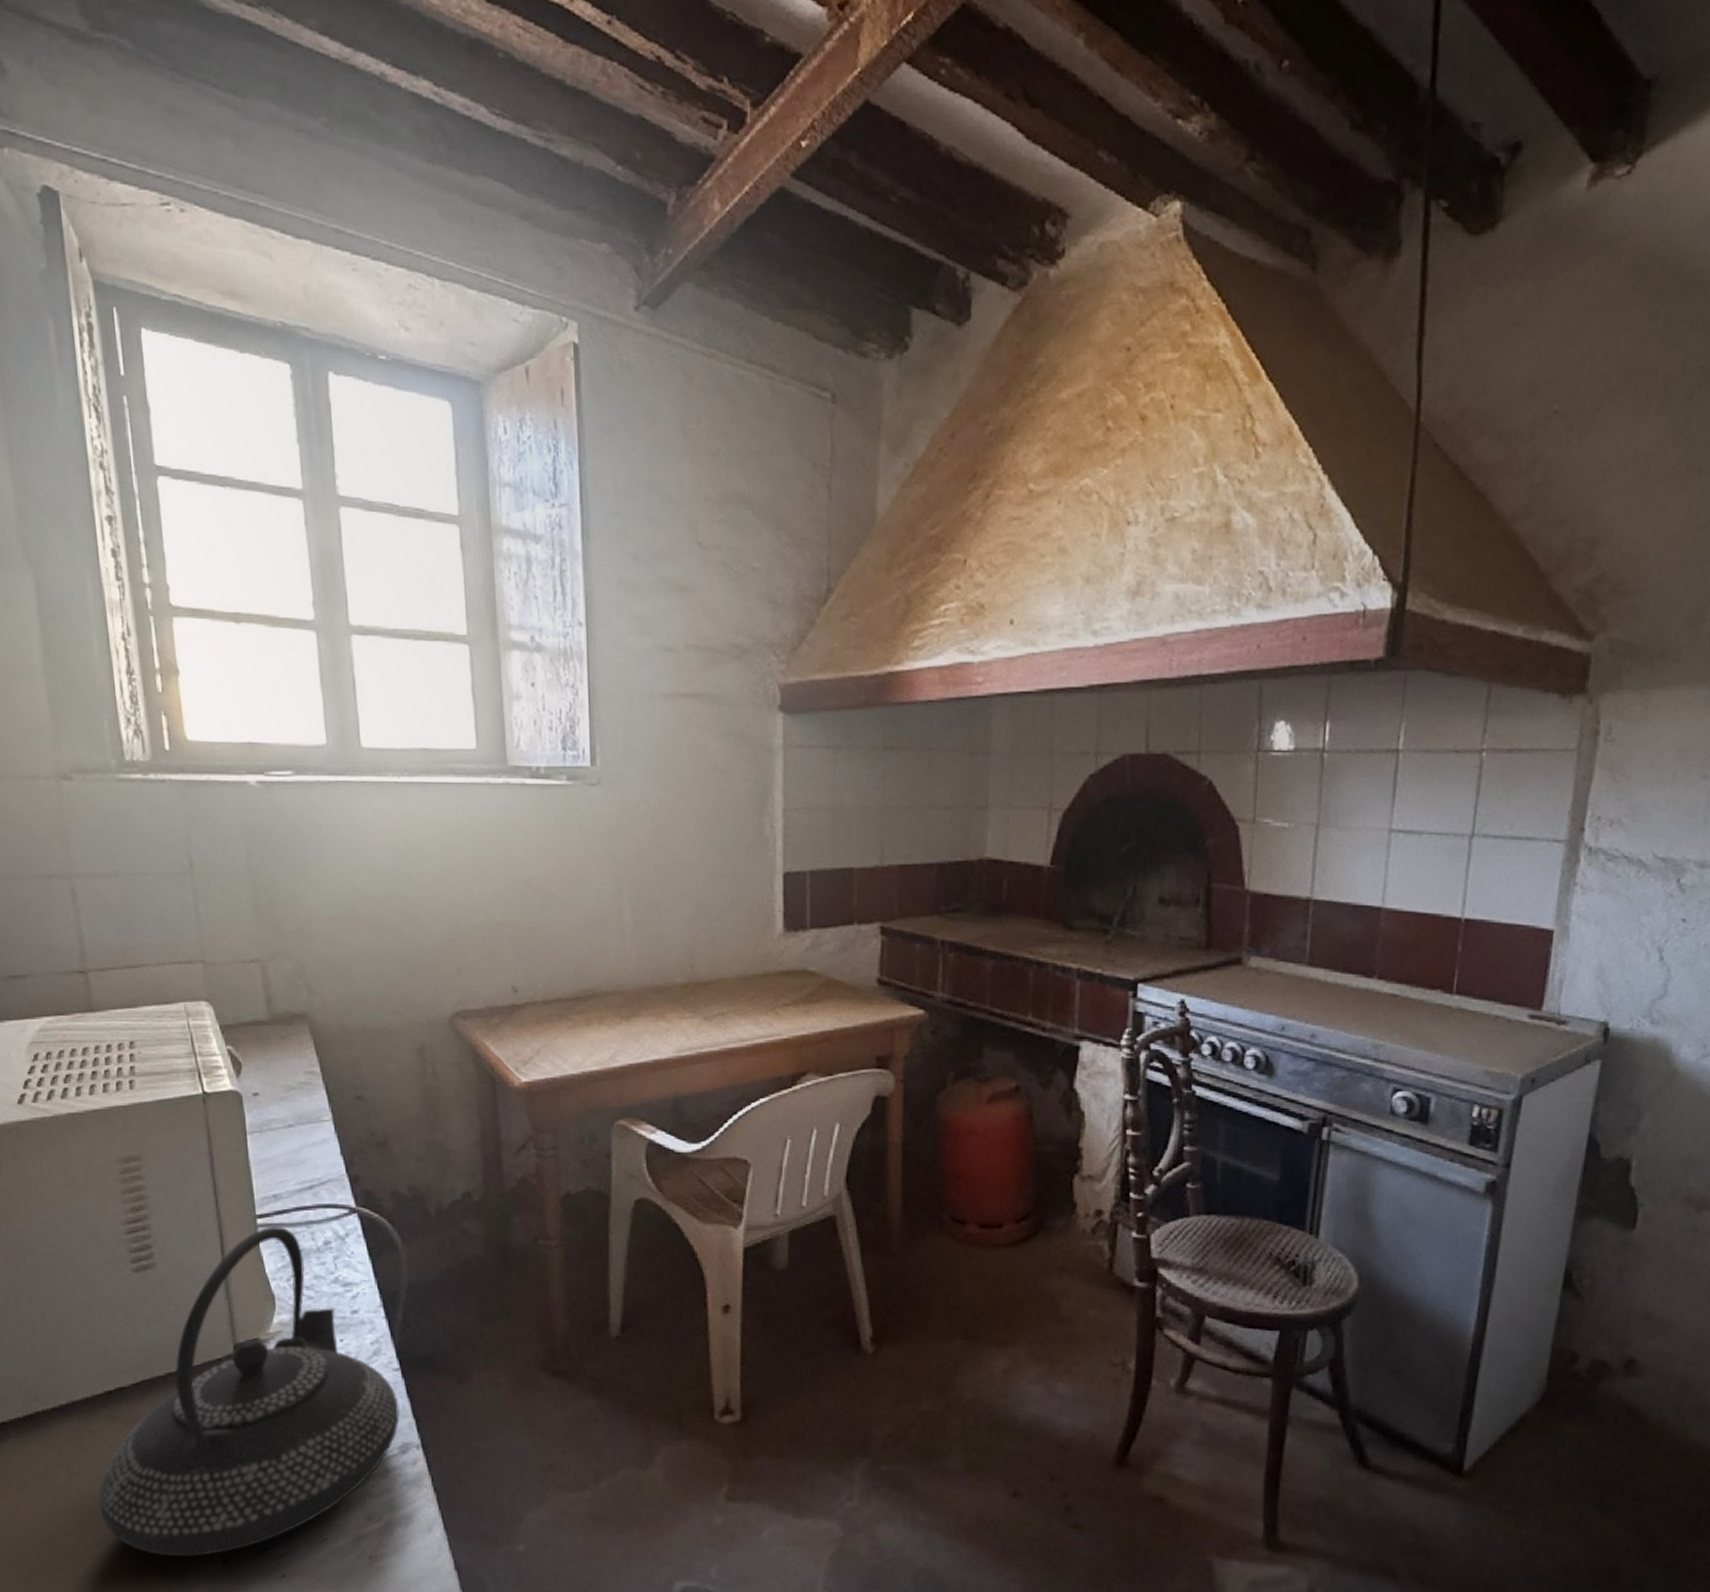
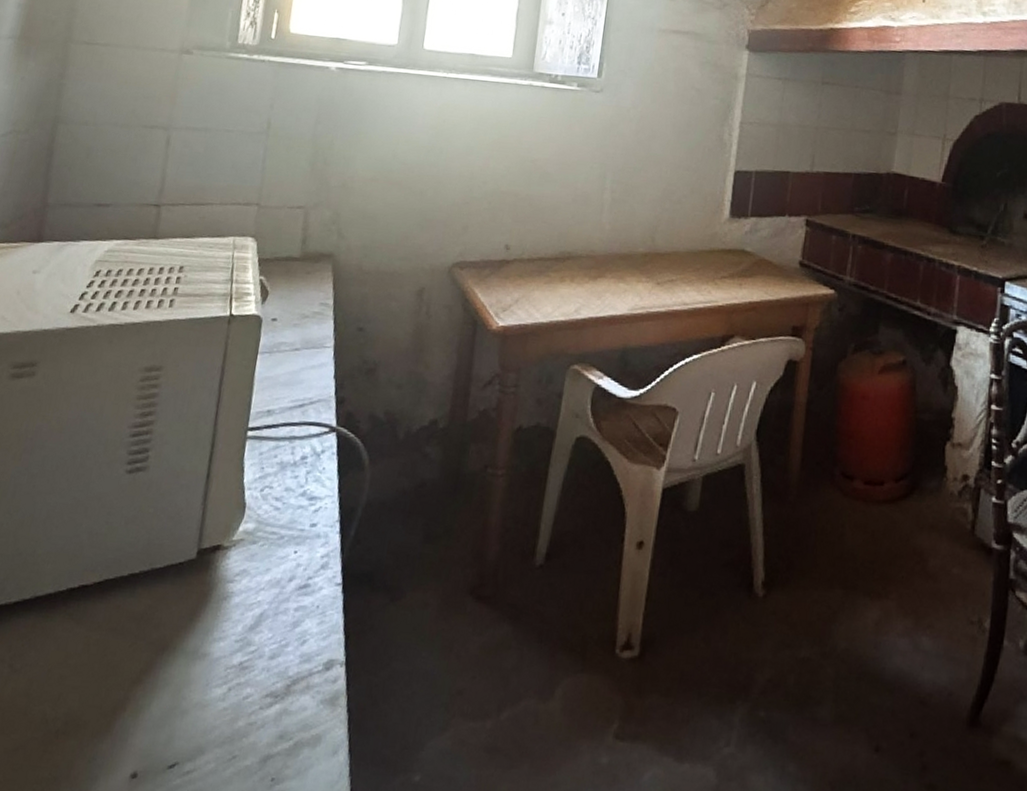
teapot: present [98,1226,400,1557] -> none [29,439,334,768]

